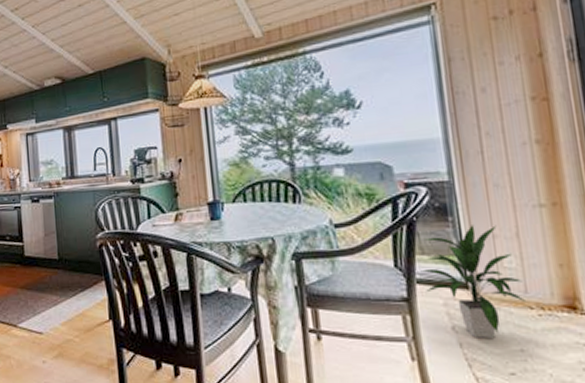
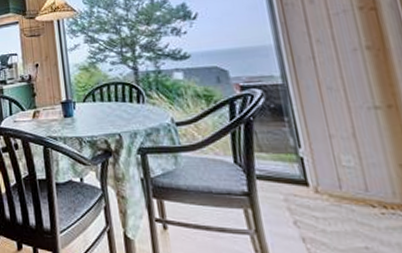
indoor plant: present [420,225,525,338] -> none [259,125,367,234]

